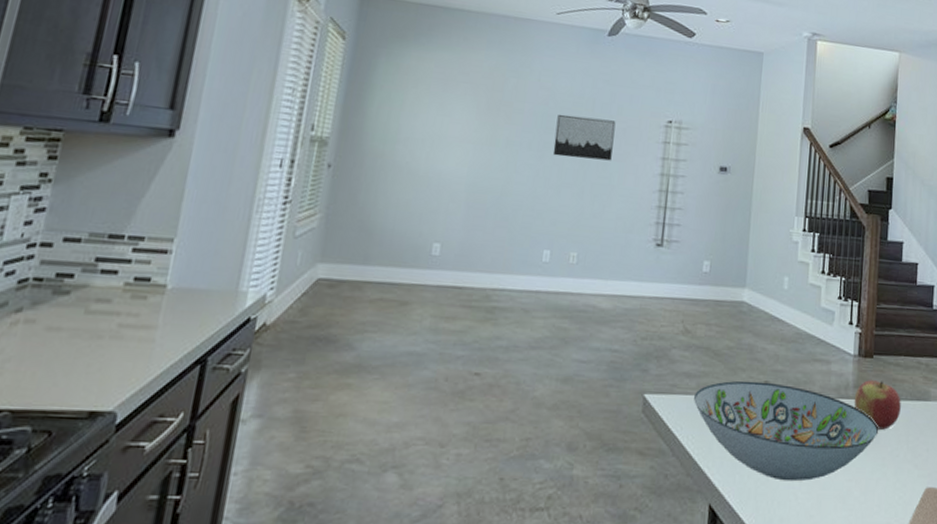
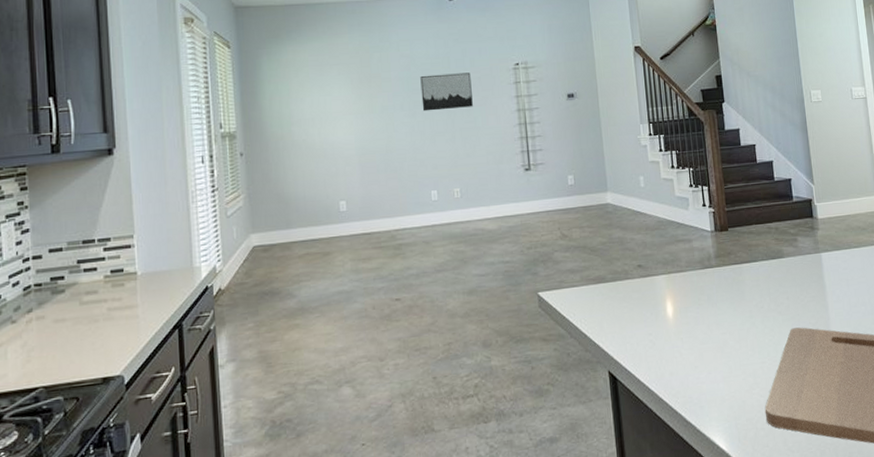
decorative bowl: present [694,380,879,482] -> none [580,265,743,343]
apple: present [854,380,901,430] -> none [717,248,759,289]

